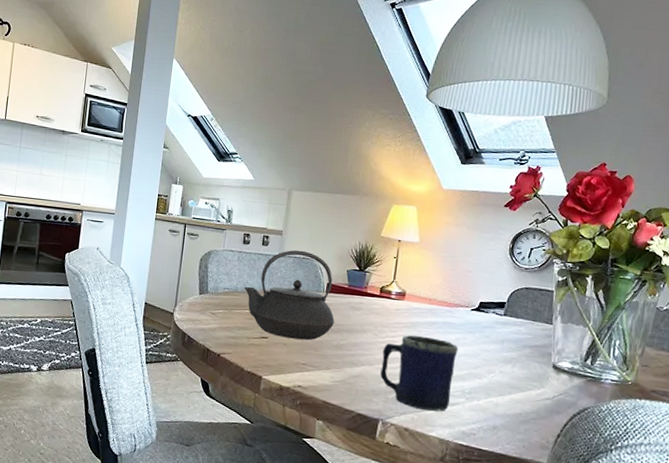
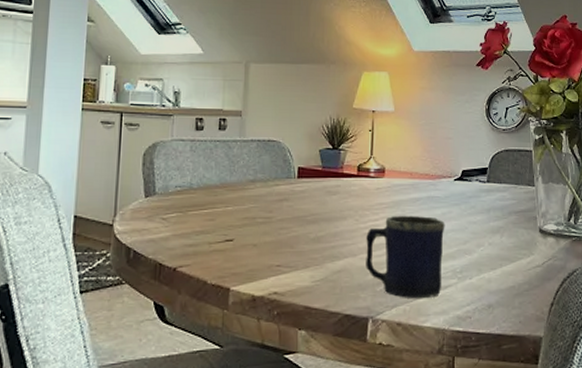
teapot: present [243,250,334,340] -> none [200,132,310,237]

